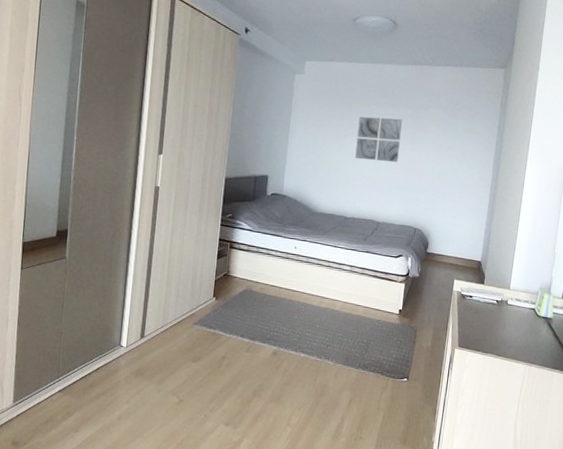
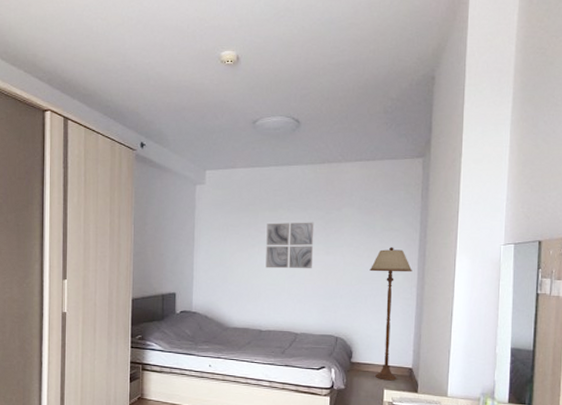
floor lamp: none [447,148,488,272] -> present [369,247,413,381]

